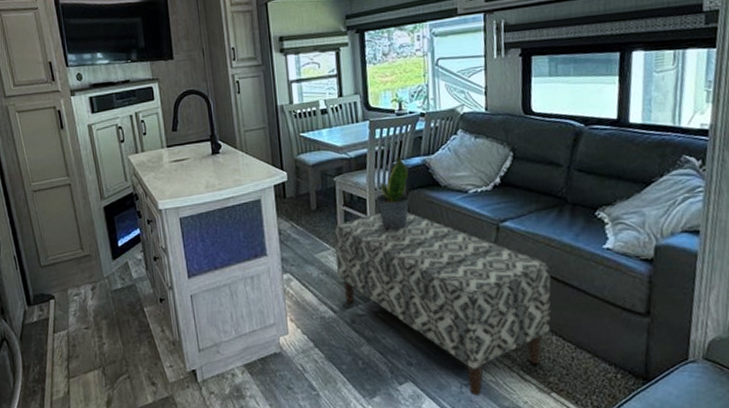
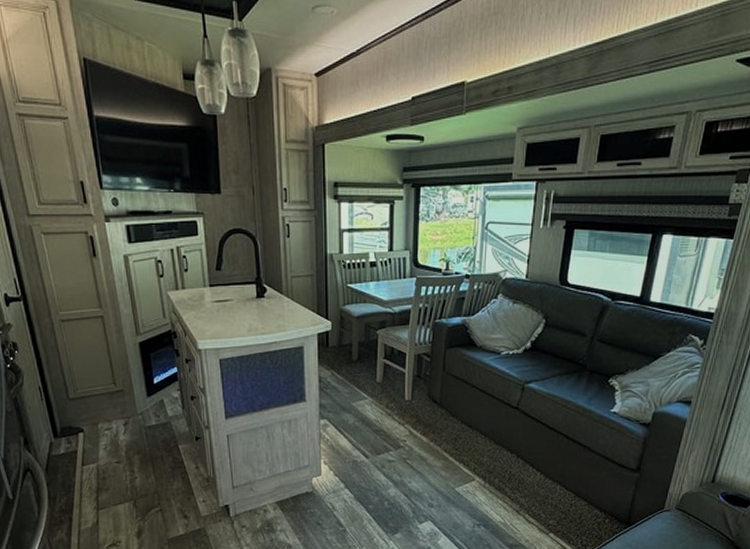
bench: present [334,212,552,396] -> none [371,367,563,534]
potted plant: present [376,156,410,231] -> none [416,315,447,385]

